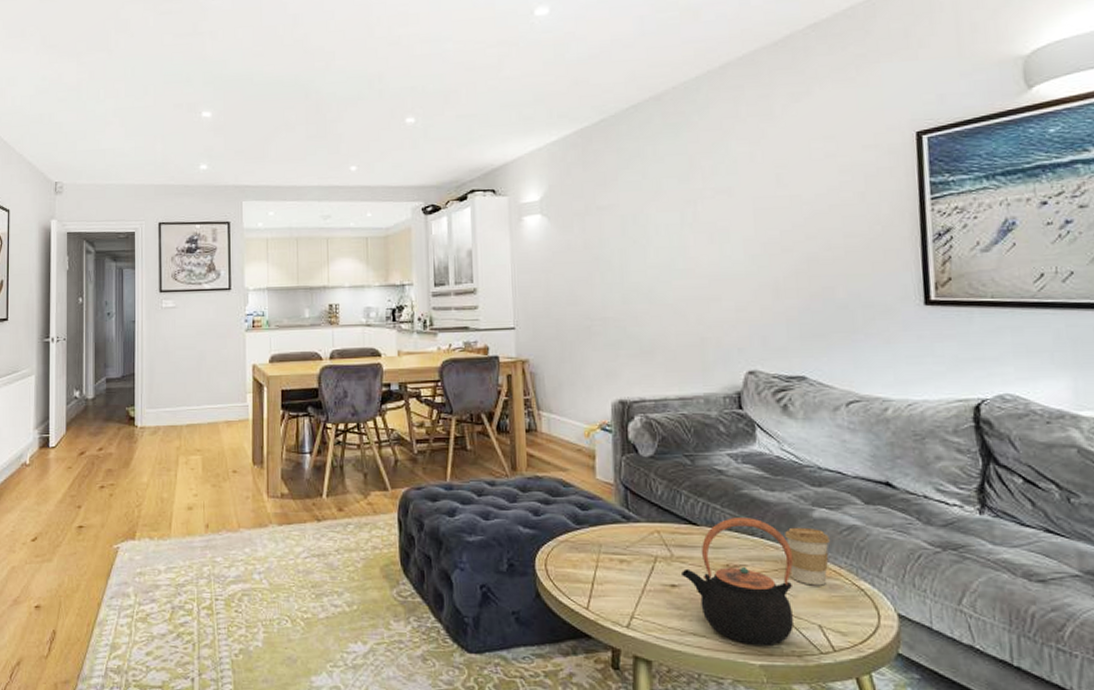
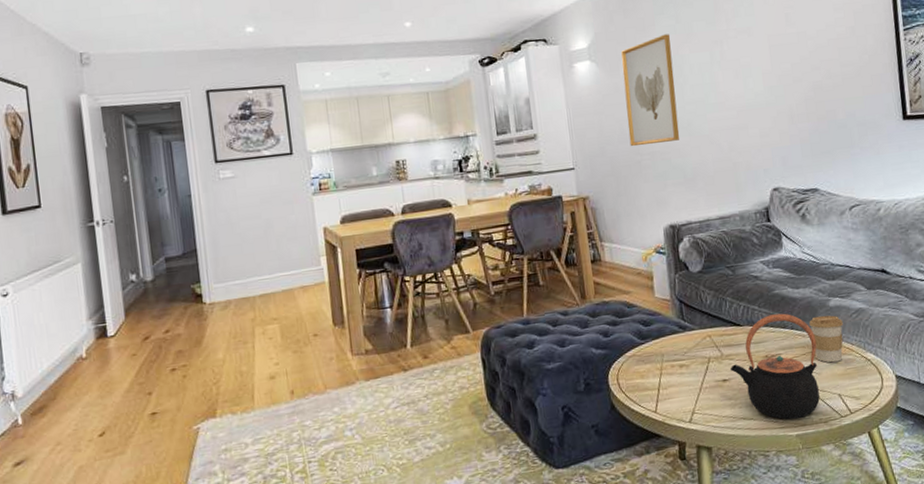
wall art: none [576,190,638,310] -> present [621,34,680,147]

